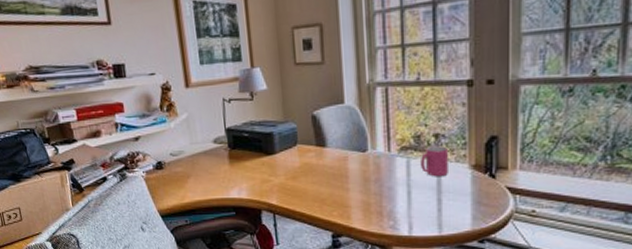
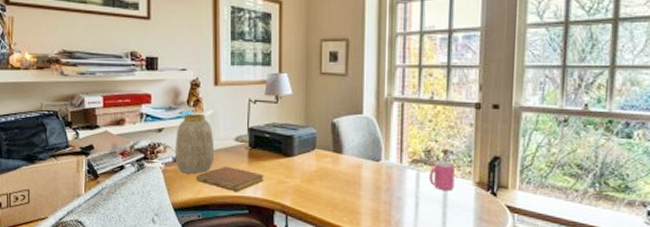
vase: none [153,119,195,180] -> present [176,114,215,174]
notebook: none [178,169,247,195] -> present [196,166,264,192]

